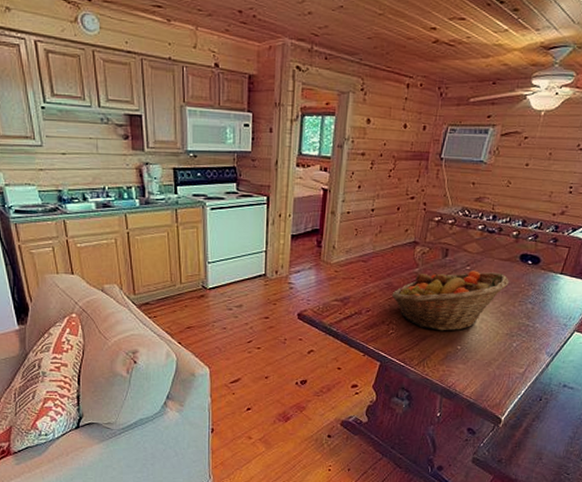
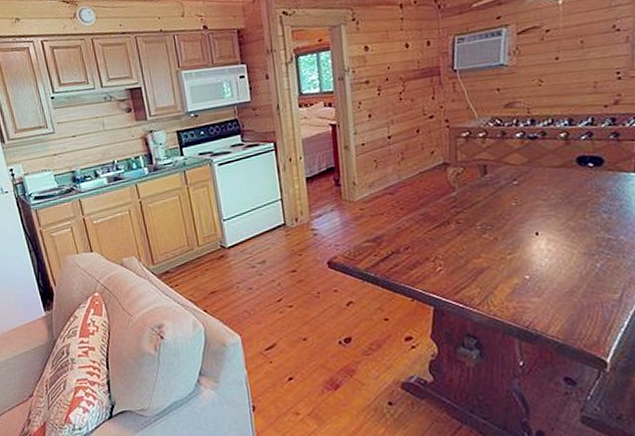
fruit basket: present [392,270,509,331] -> none [430,182,571,261]

